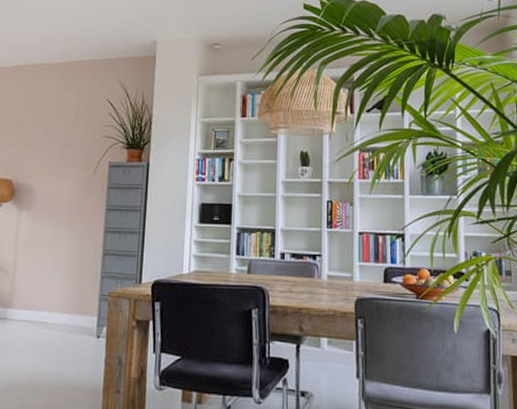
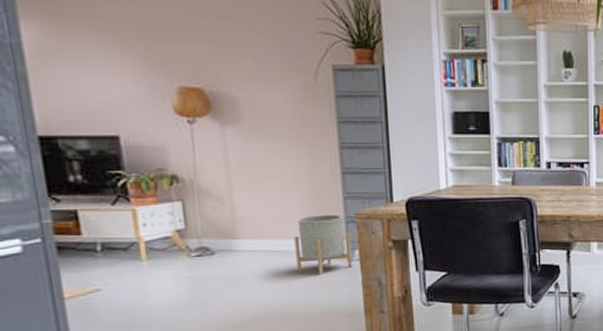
planter: none [53,291,102,350] -> present [294,214,353,276]

